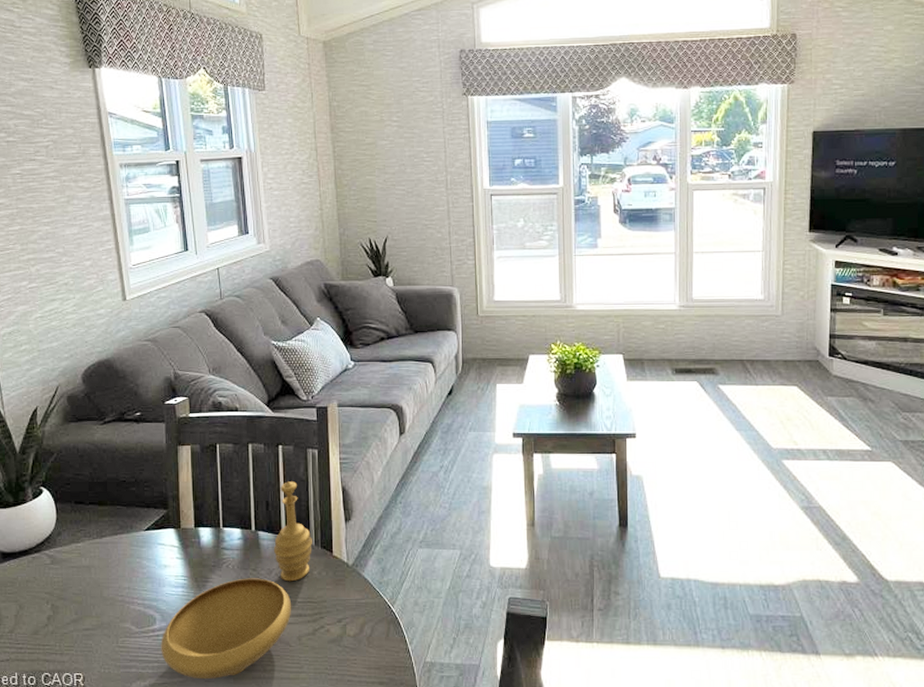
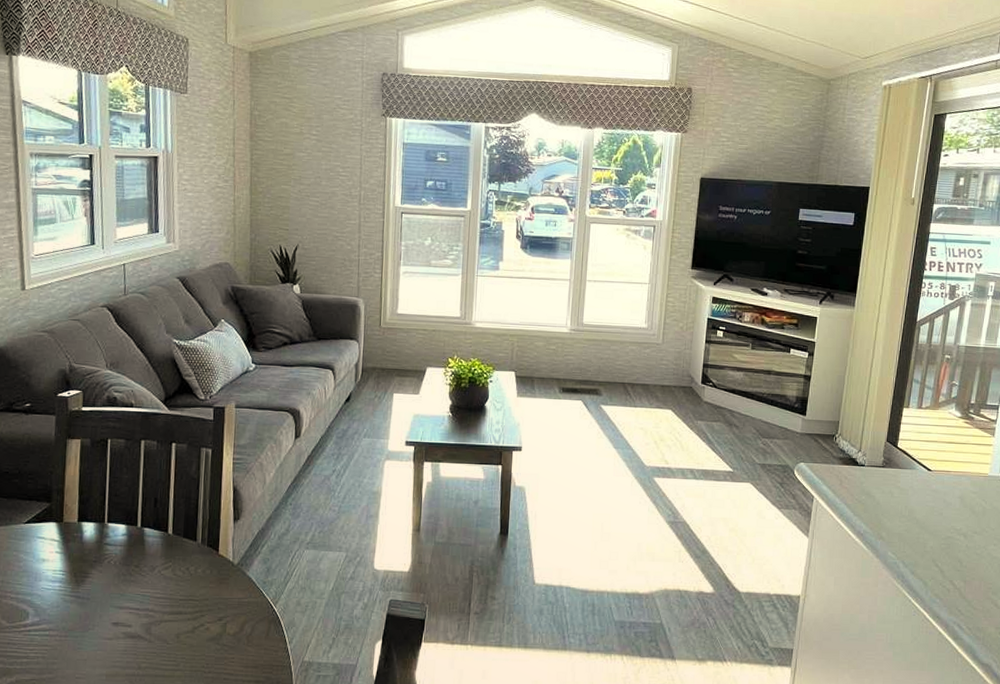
decorative bowl: present [161,481,312,680] -> none [31,479,199,676]

